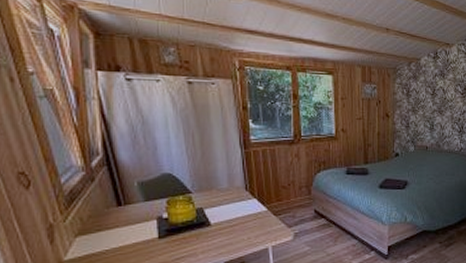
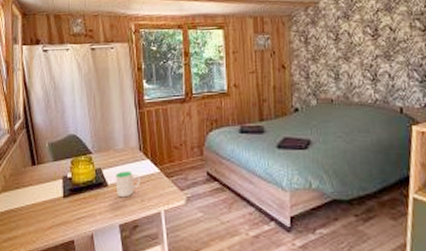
mug: none [219,210,247,236] -> present [115,171,141,198]

